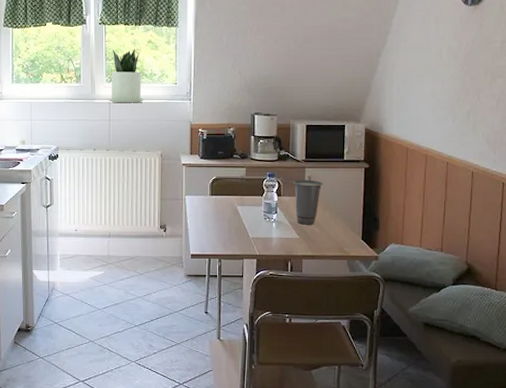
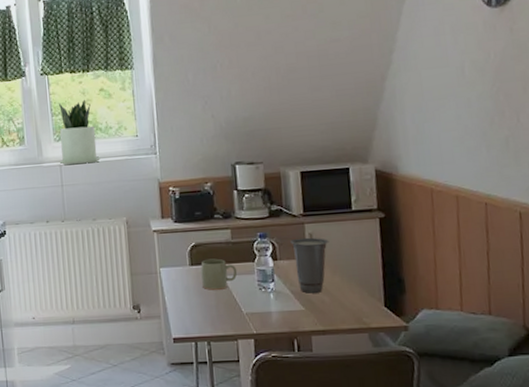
mug: none [218,191,248,217] -> present [200,258,238,290]

